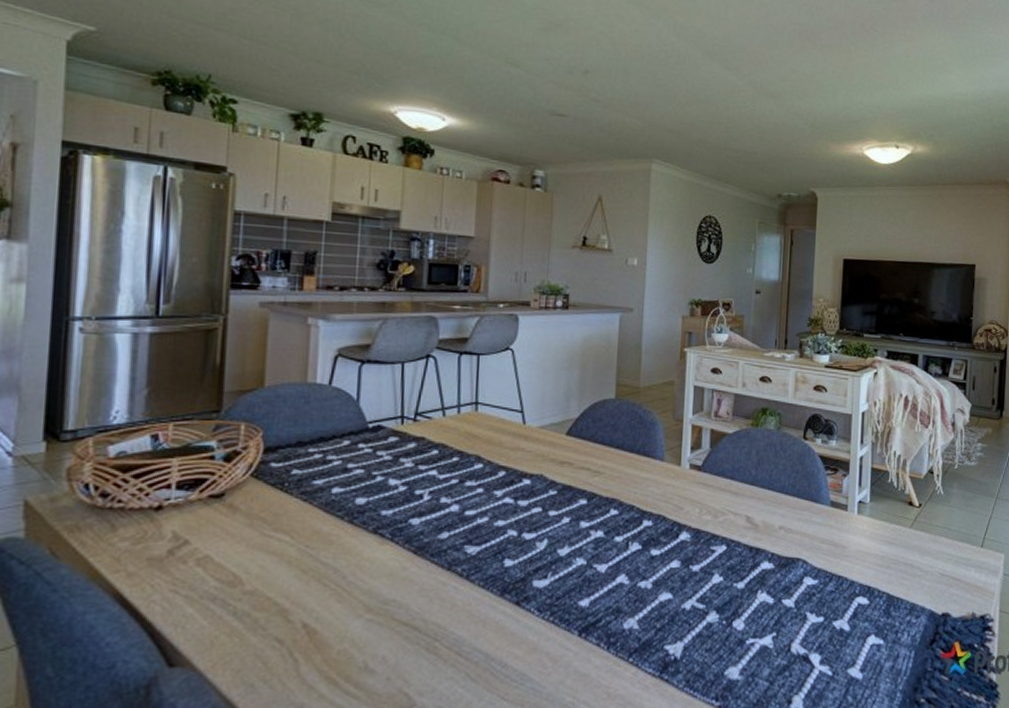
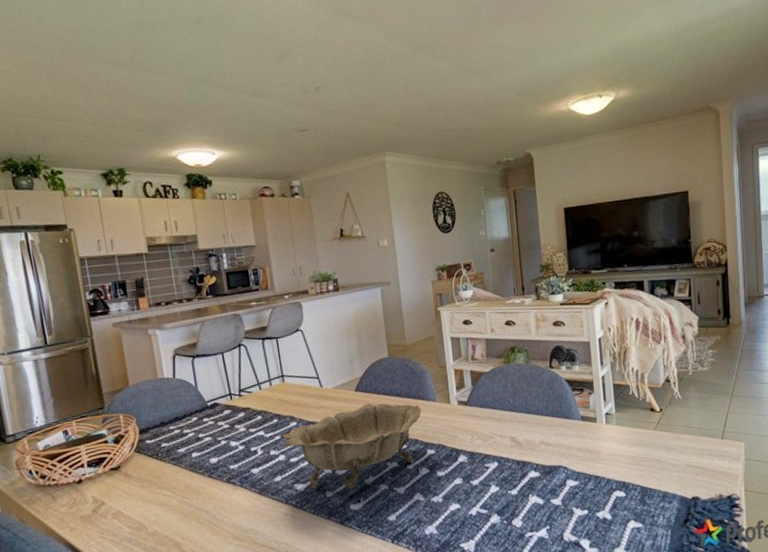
decorative bowl: none [460,453,645,561] -> present [282,403,422,490]

